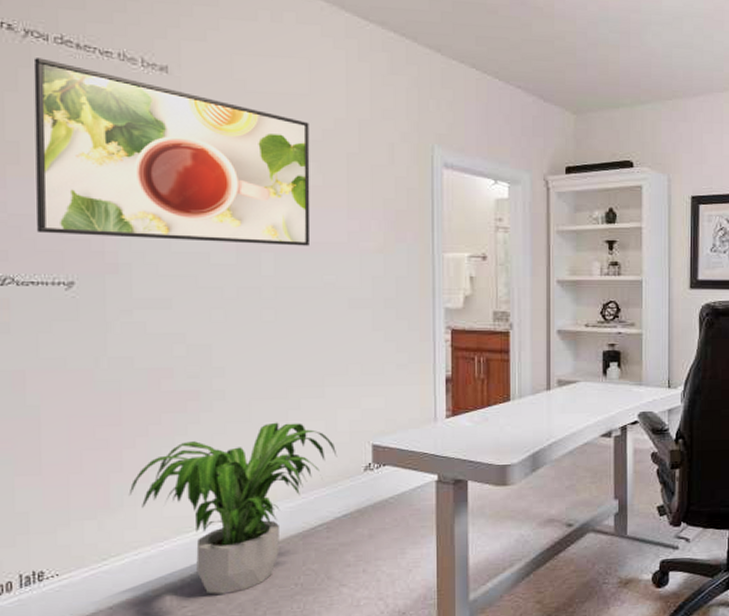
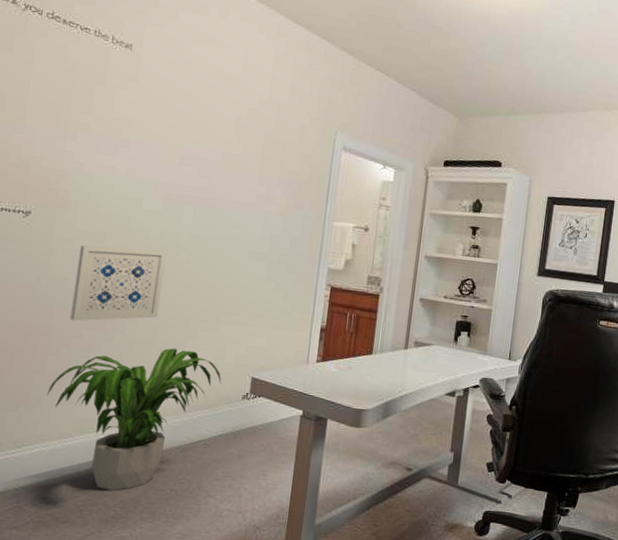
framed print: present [33,58,311,246] -> none [8,28,238,203]
wall art: none [141,311,249,405] -> present [70,245,166,321]

